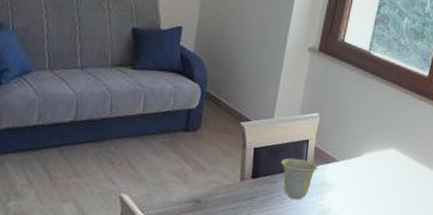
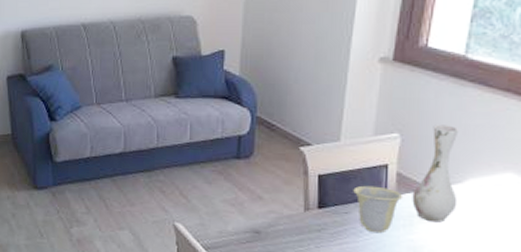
vase: none [324,107,361,190] -> present [412,124,460,223]

